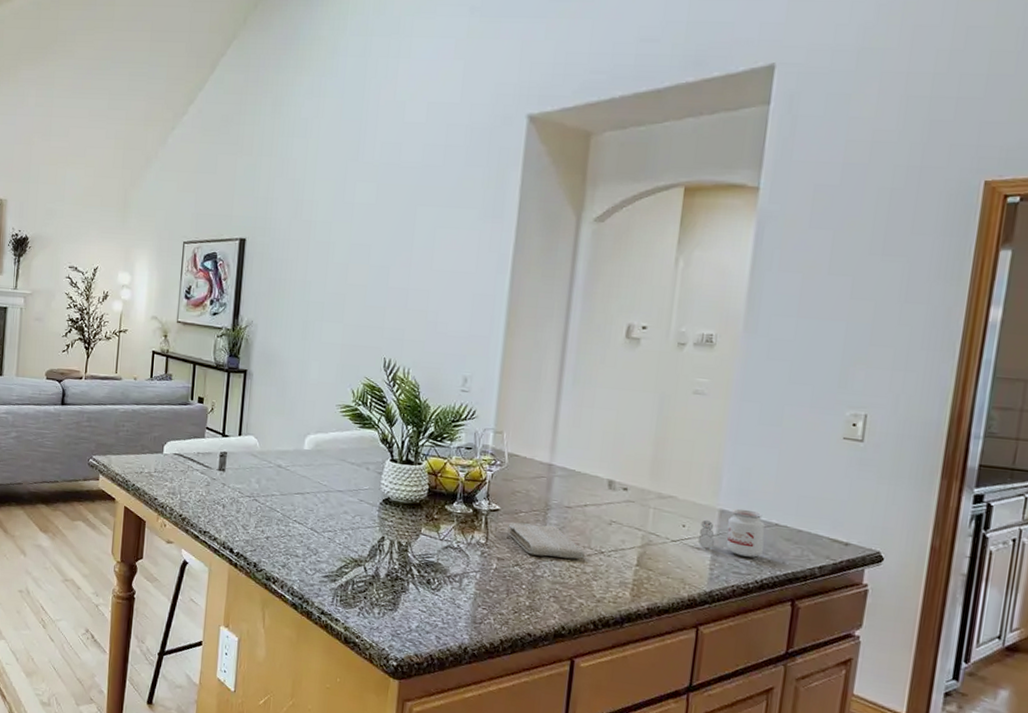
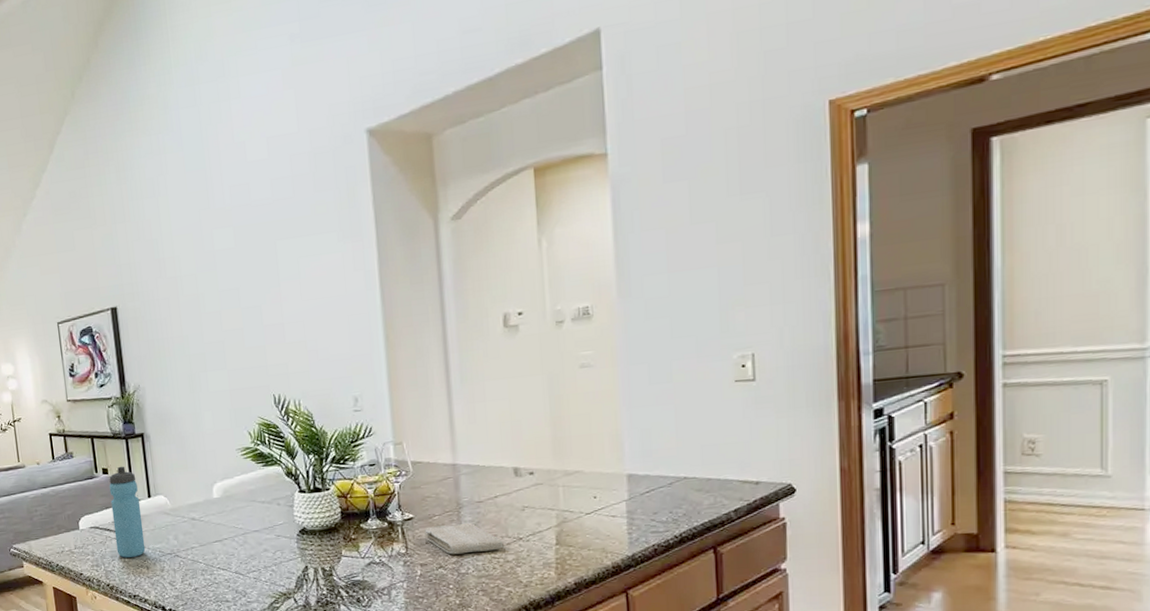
water bottle: none [196,398,231,493] -> present [109,466,146,558]
candle: present [698,508,765,558] -> none [611,468,676,515]

